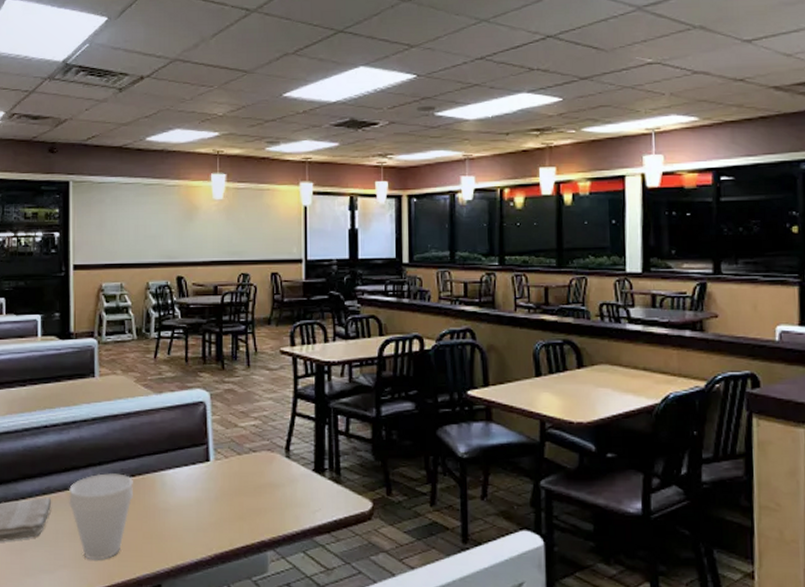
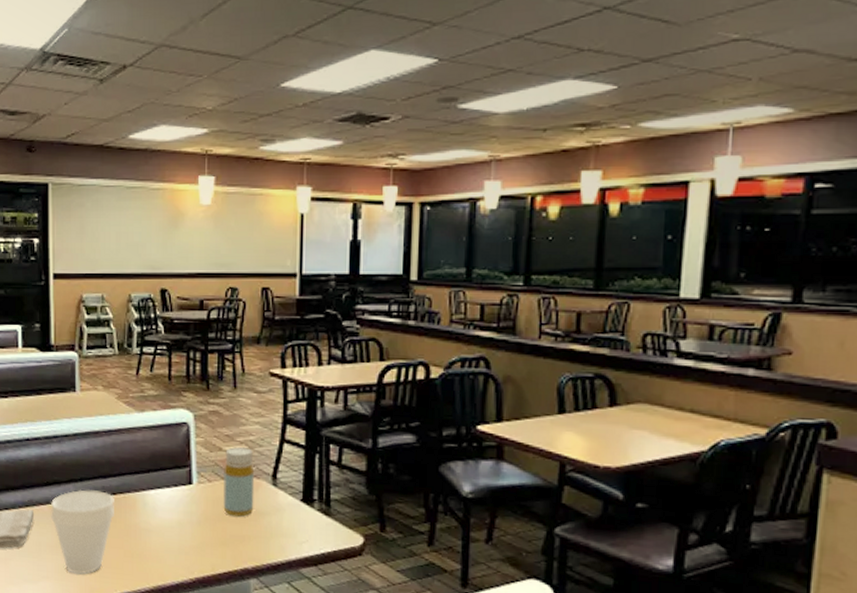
bottle: none [240,423,269,490] -> present [223,447,255,517]

